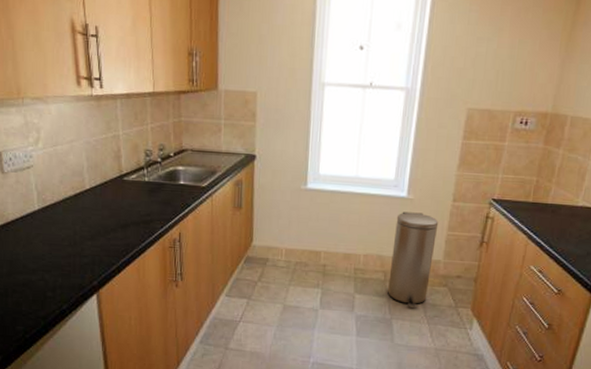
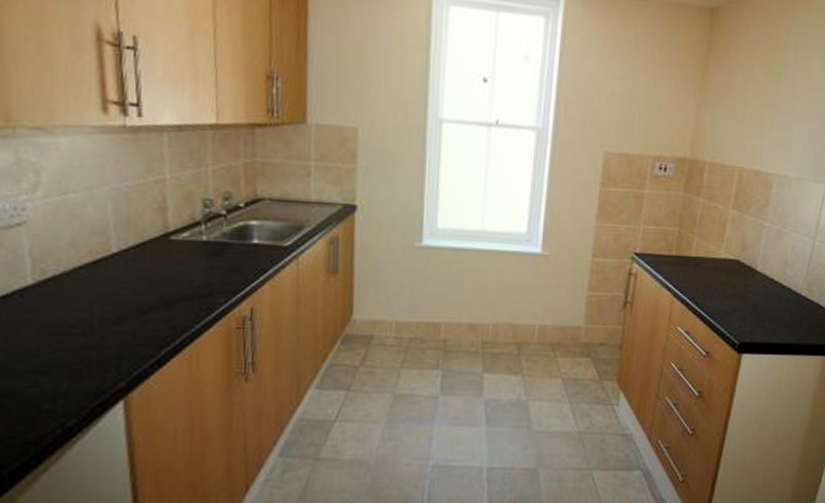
pedal bin: present [388,211,439,308] -> none [522,270,578,385]

